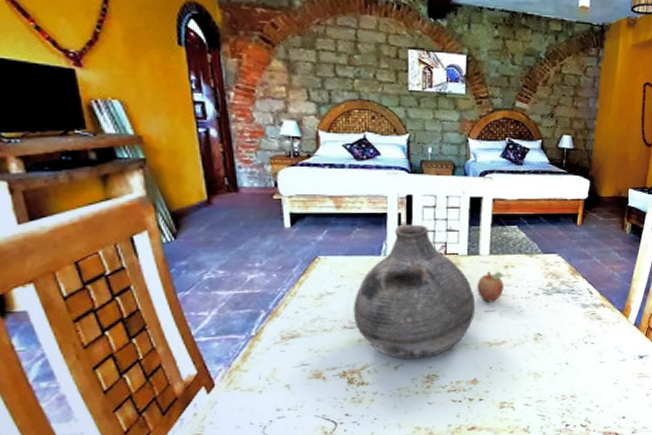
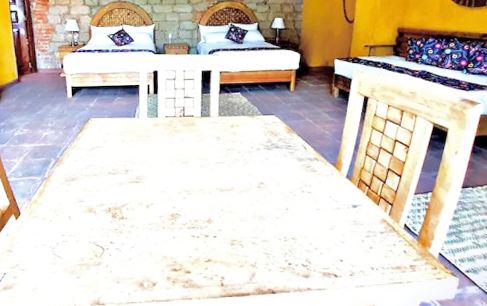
vase: present [353,224,476,360] -> none [115,93,209,200]
fruit: present [477,271,505,303] -> none [209,130,232,156]

